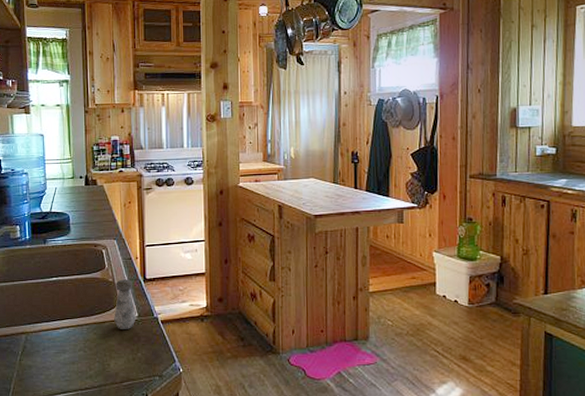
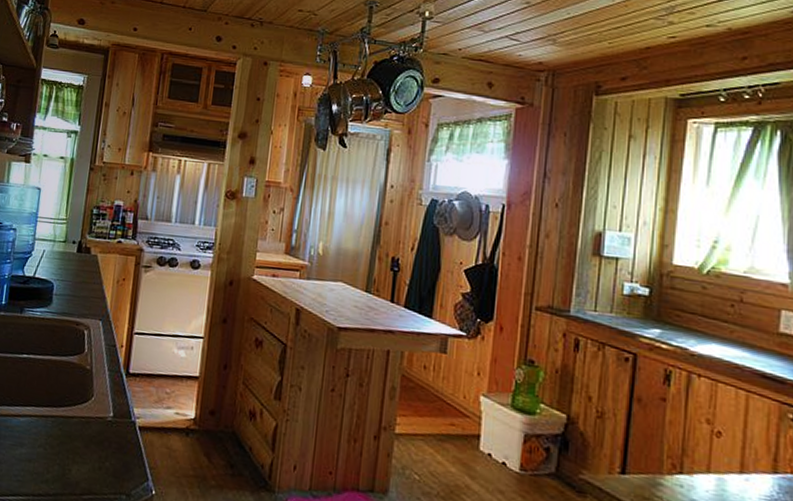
salt shaker: present [114,279,136,329] -> none [84,368,113,431]

